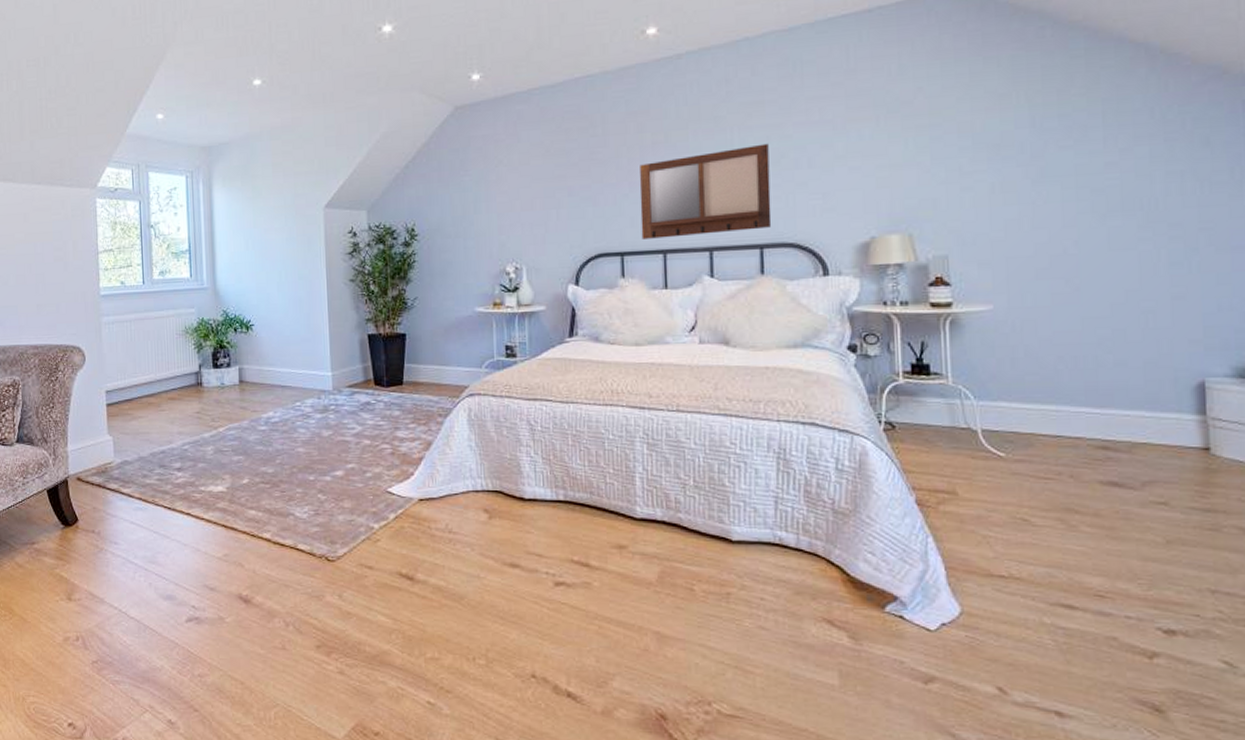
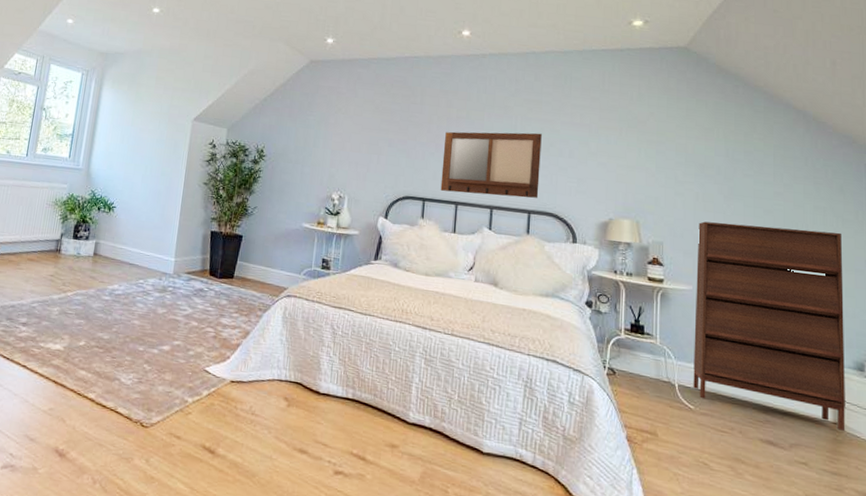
shoe cabinet: none [997,201,1222,456] -> present [693,221,846,431]

